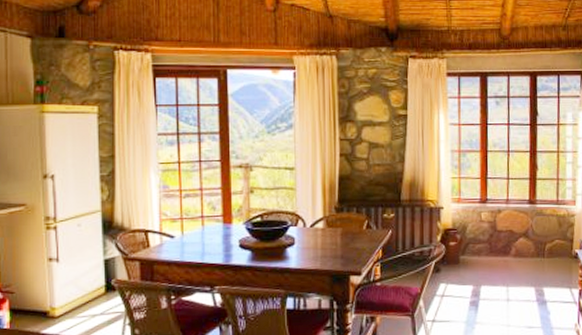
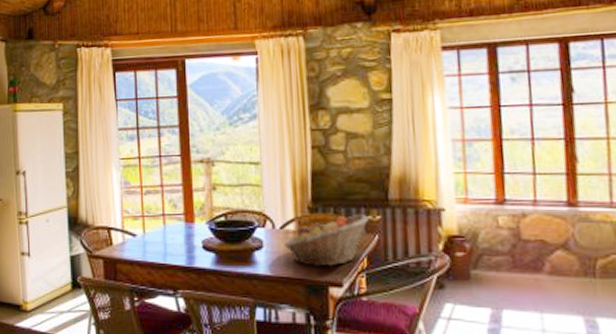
fruit basket: none [313,213,384,259] -> present [284,215,369,266]

